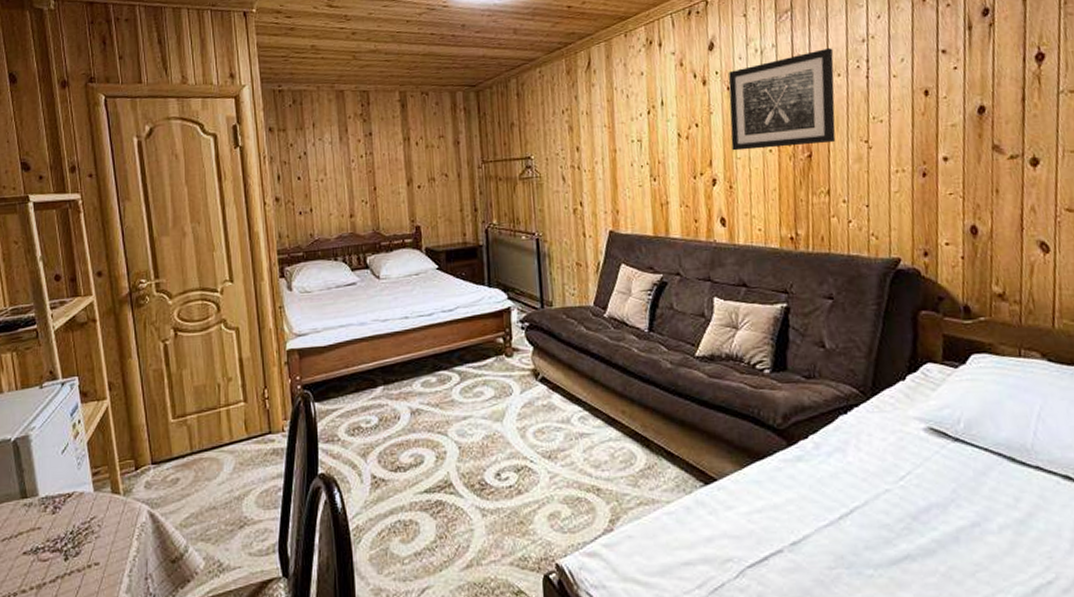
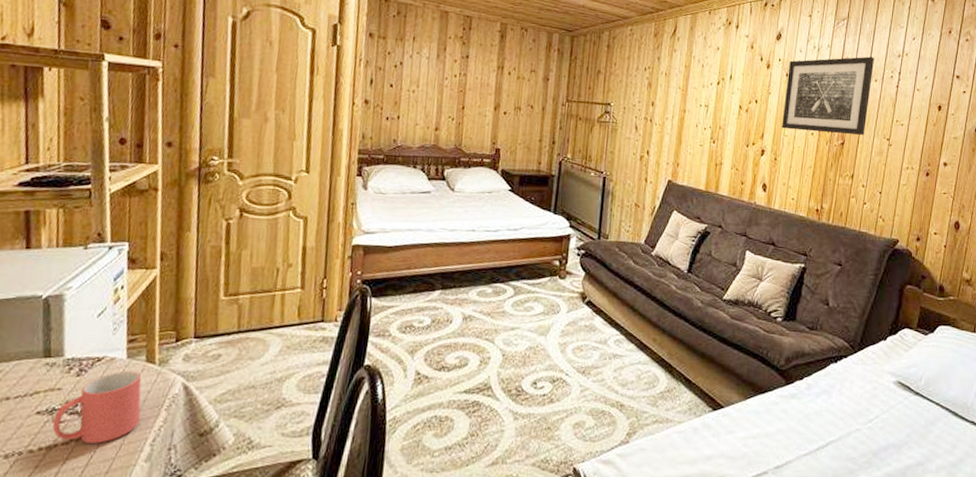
mug: none [38,503,116,579] -> present [52,370,142,443]

